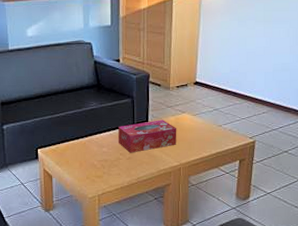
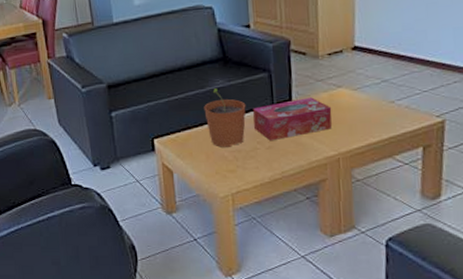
plant pot: none [80,109,113,157] -> present [204,88,246,147]

